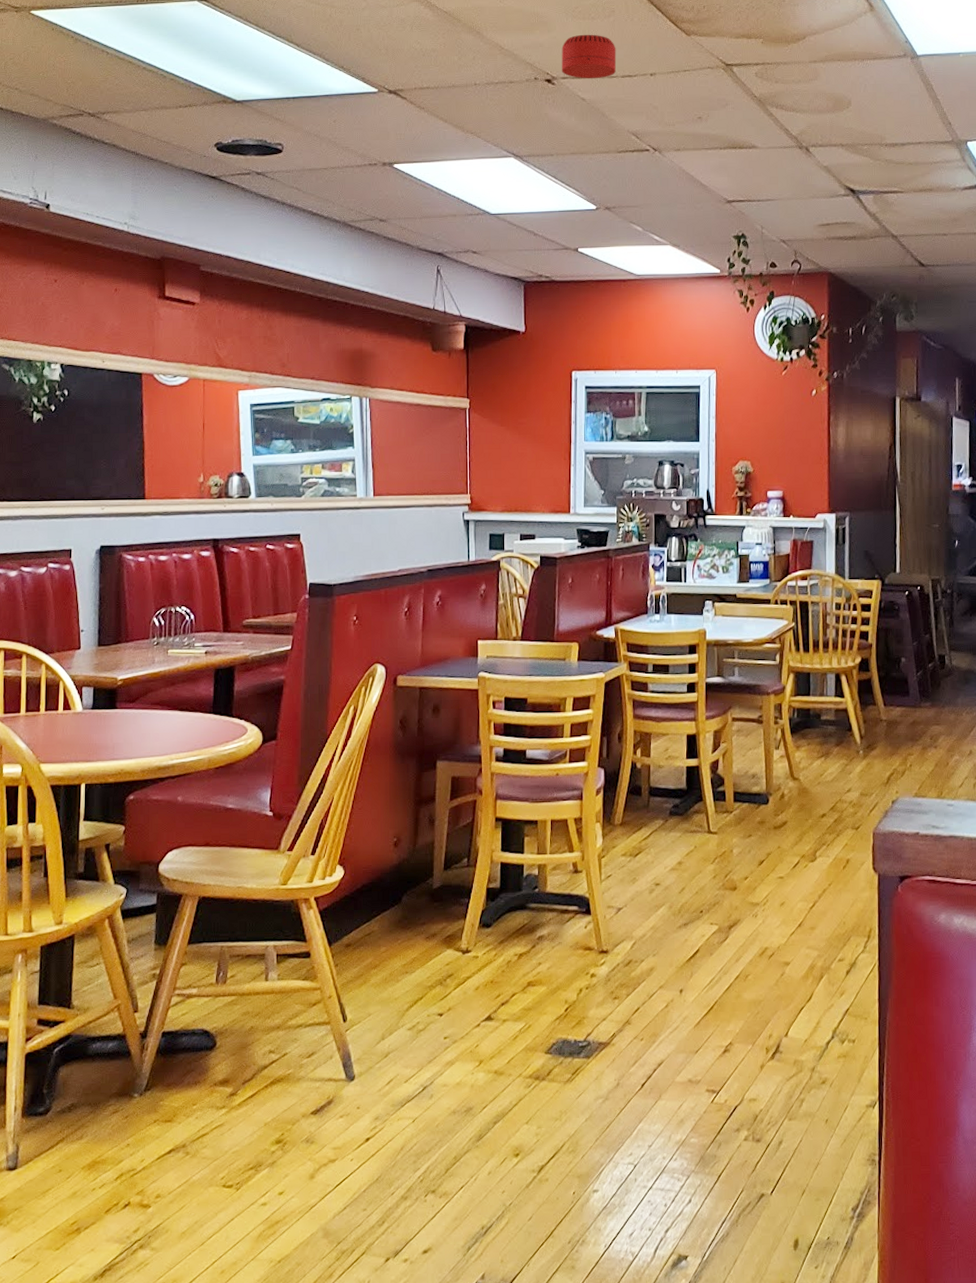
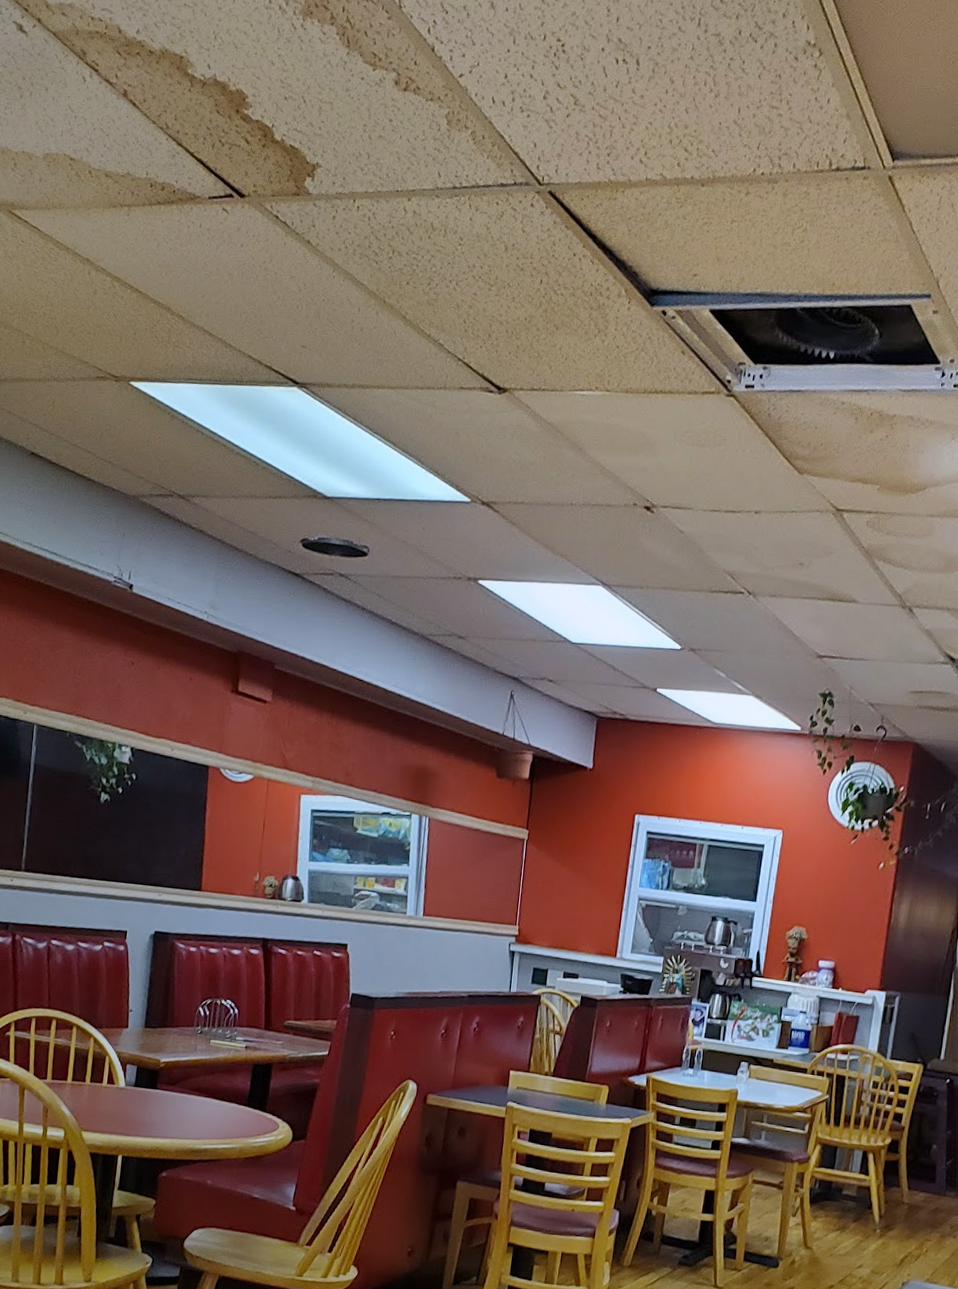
smoke detector: present [562,34,617,79] -> none [663,461,723,511]

